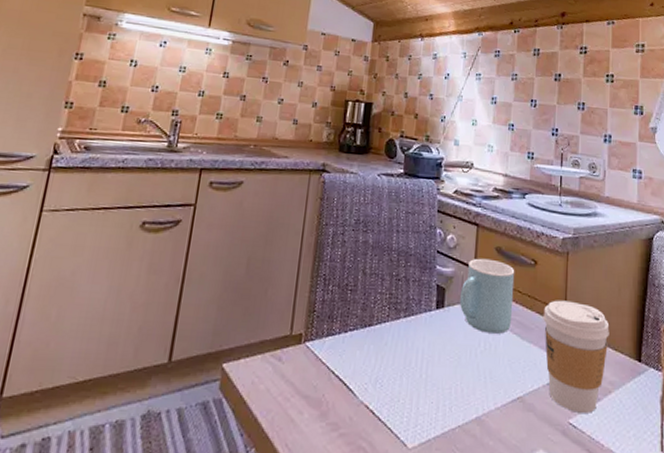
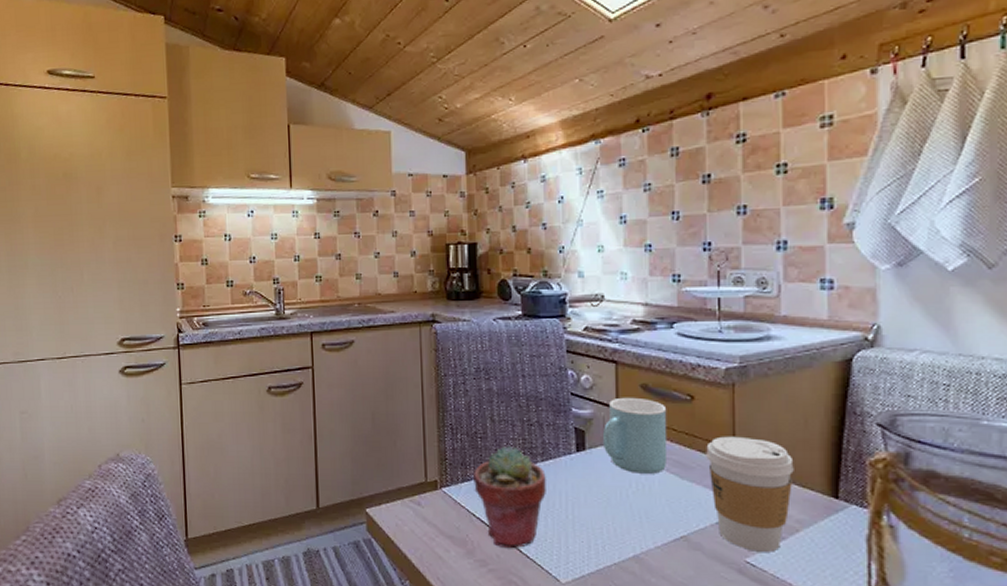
potted succulent: none [337,300,406,411] -> present [473,446,546,549]

